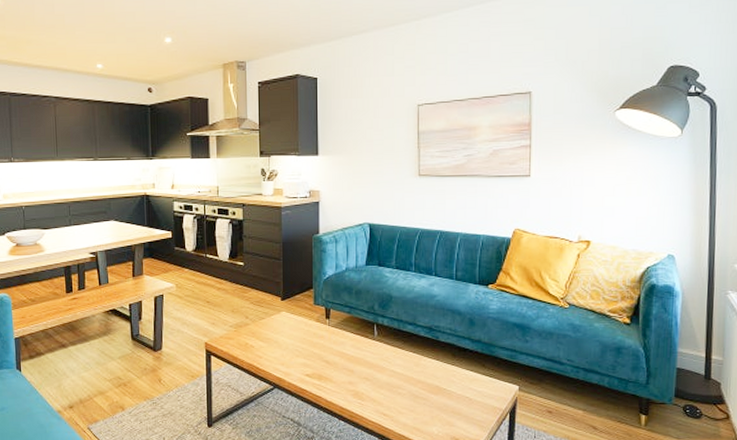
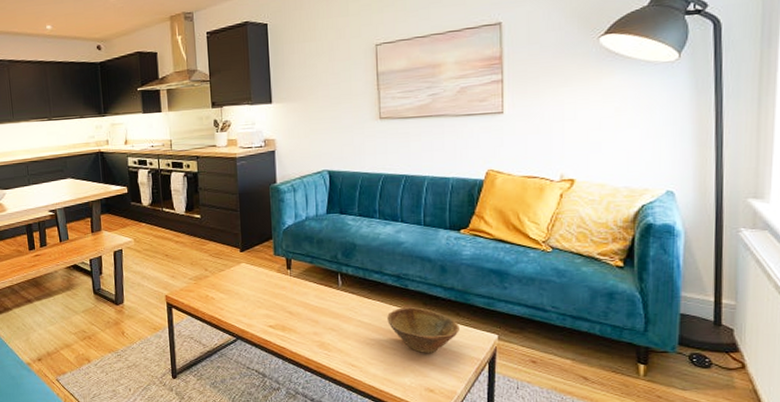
bowl: none [419,358,484,404] -> present [387,307,460,354]

